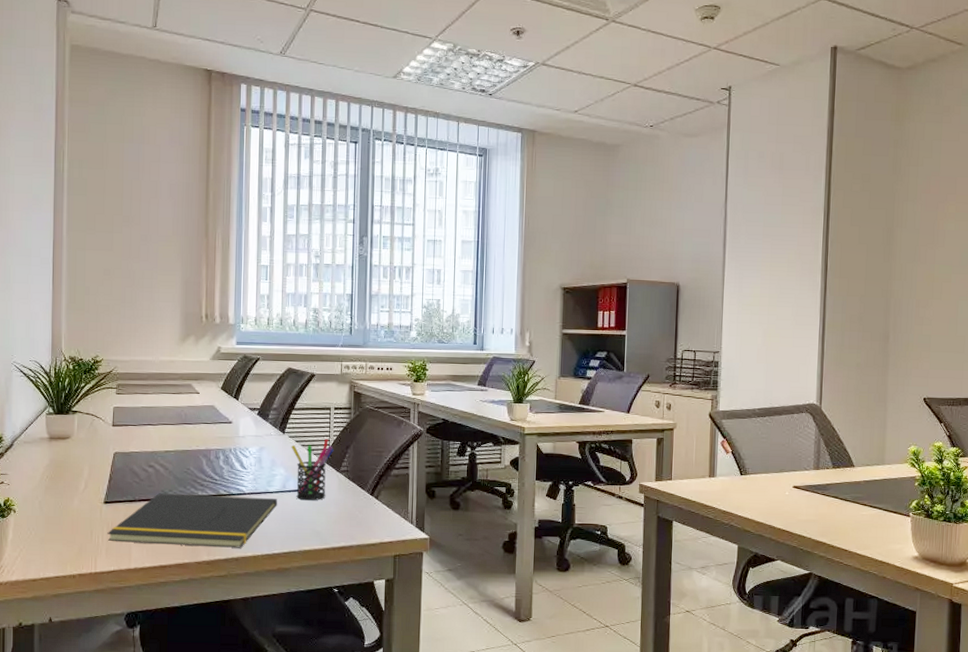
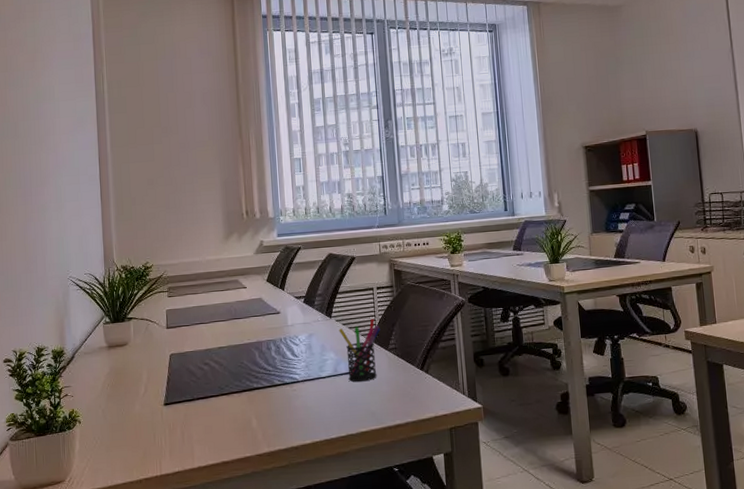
notepad: present [107,493,277,548] -> none [169,383,331,443]

